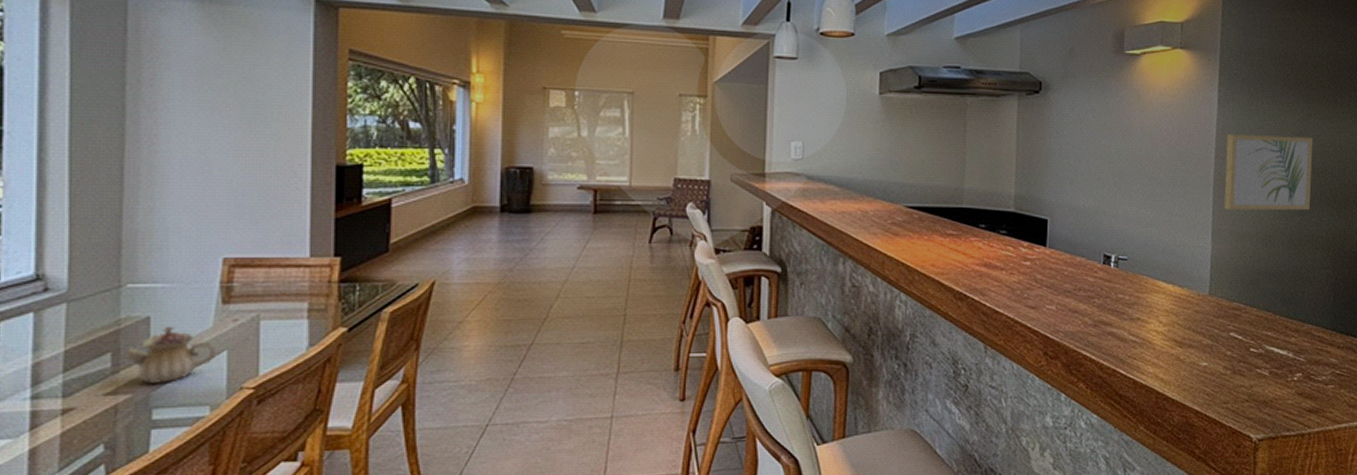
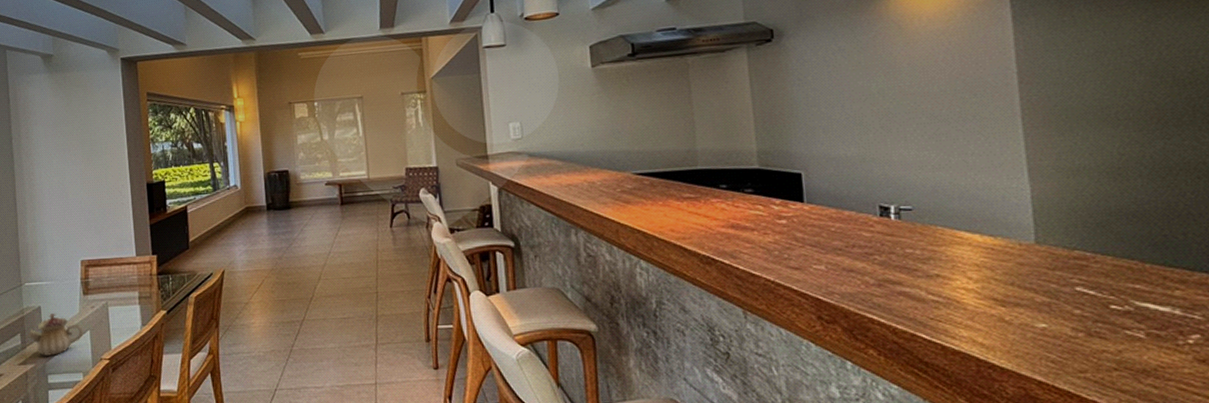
wall art: present [1223,134,1313,211] -> none [1032,42,1178,143]

